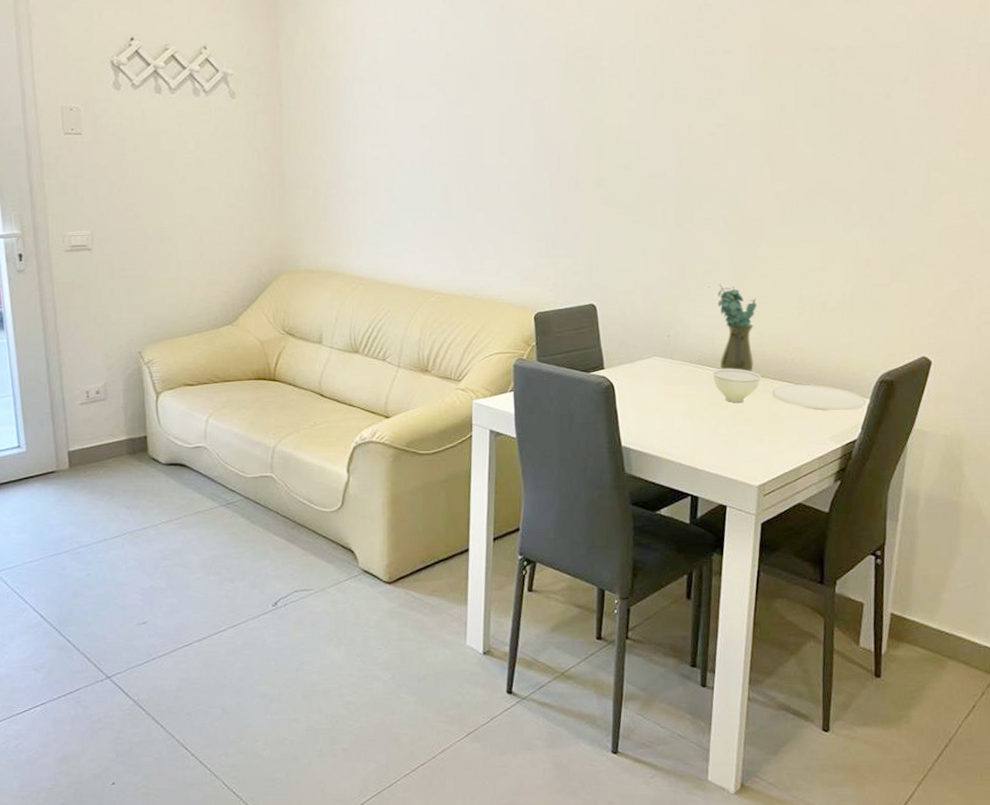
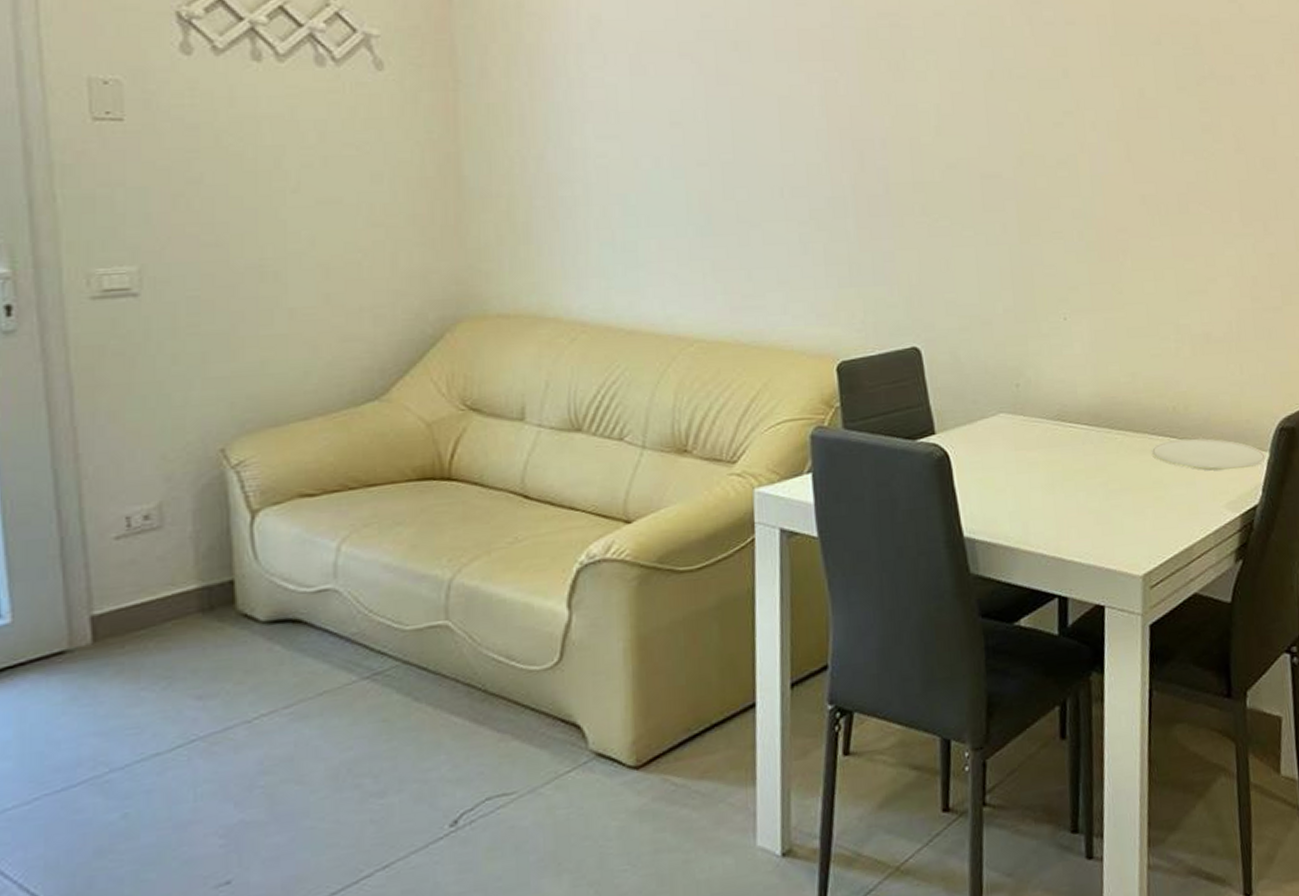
bowl: present [713,368,762,403] -> none [1077,423,1138,469]
vase: present [717,284,757,372] -> none [1077,314,1128,427]

